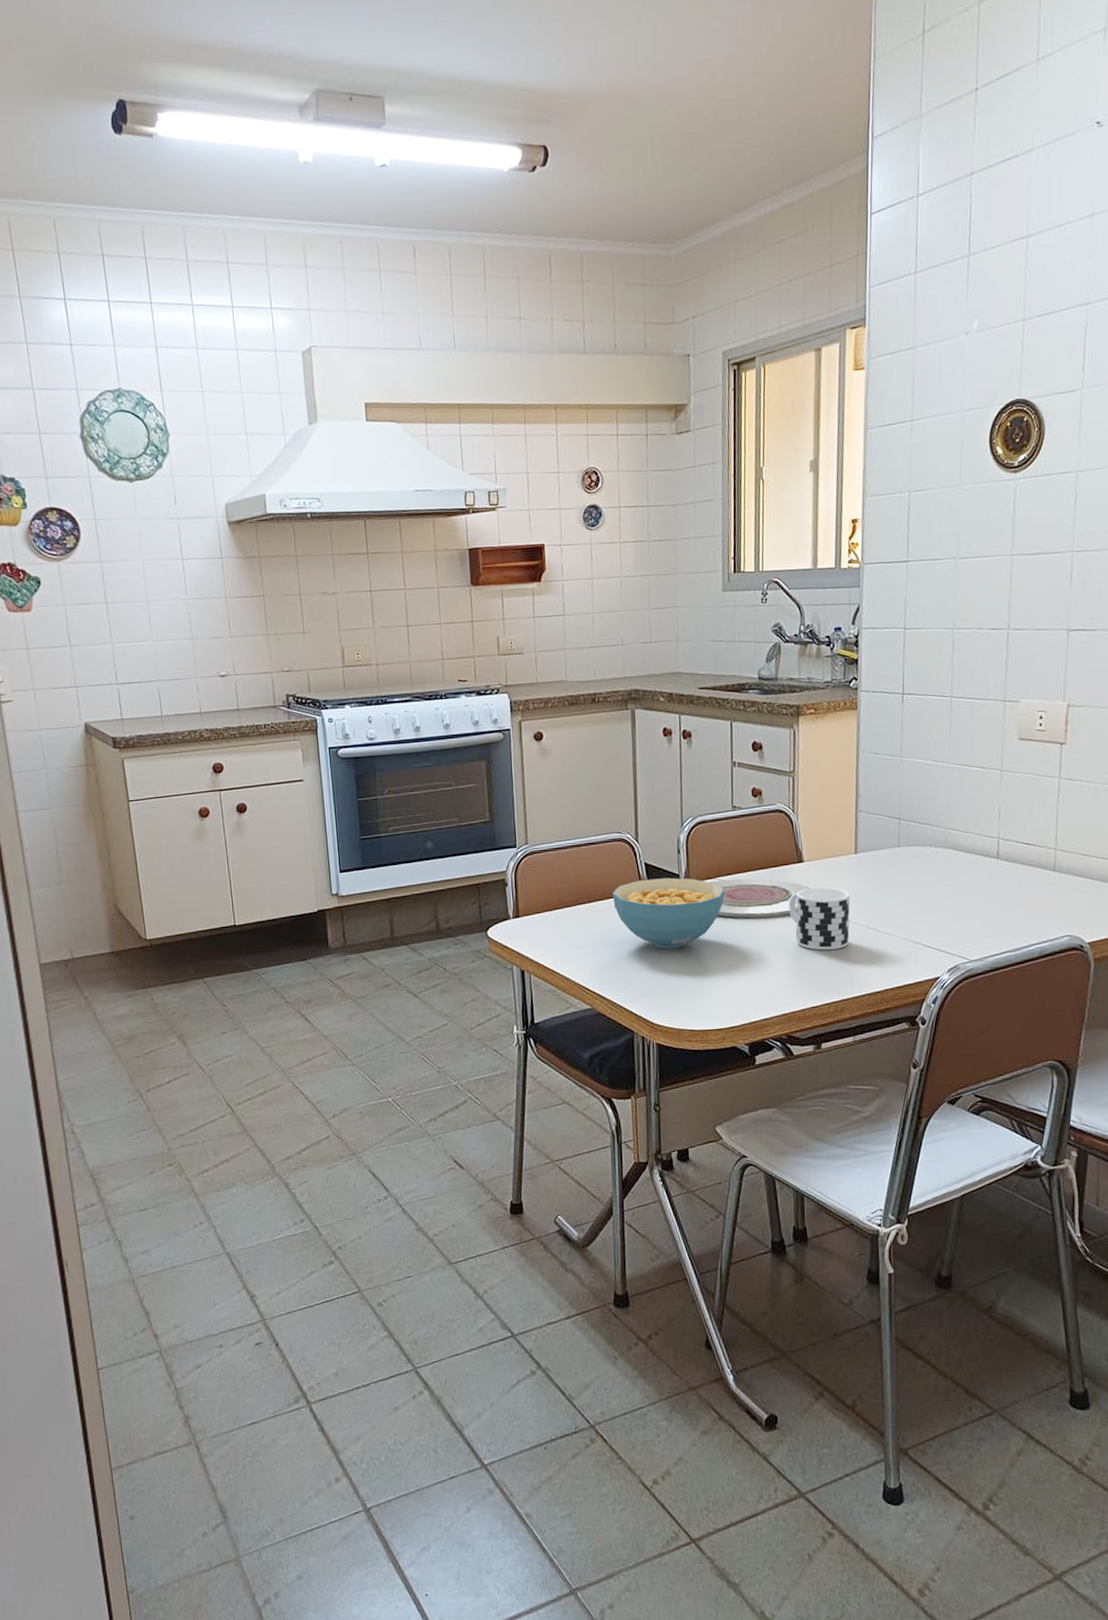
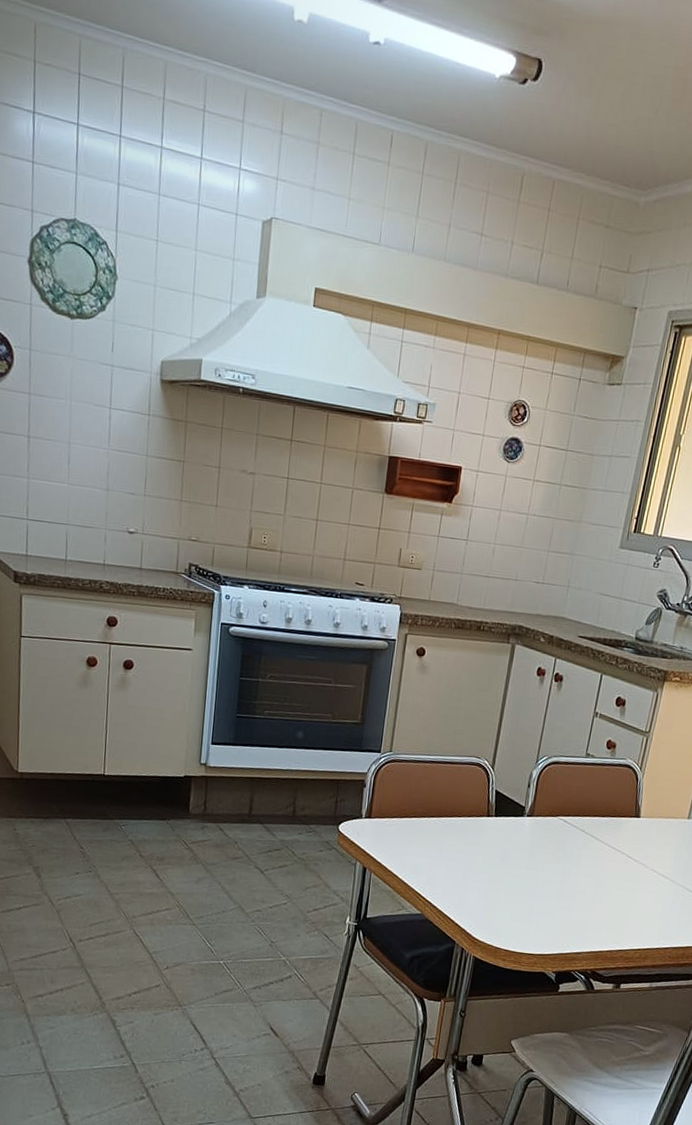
cereal bowl: present [612,877,725,948] -> none [460,805,564,874]
plate: present [709,878,811,919] -> none [551,819,641,863]
cup: present [789,887,850,950] -> none [617,842,675,903]

